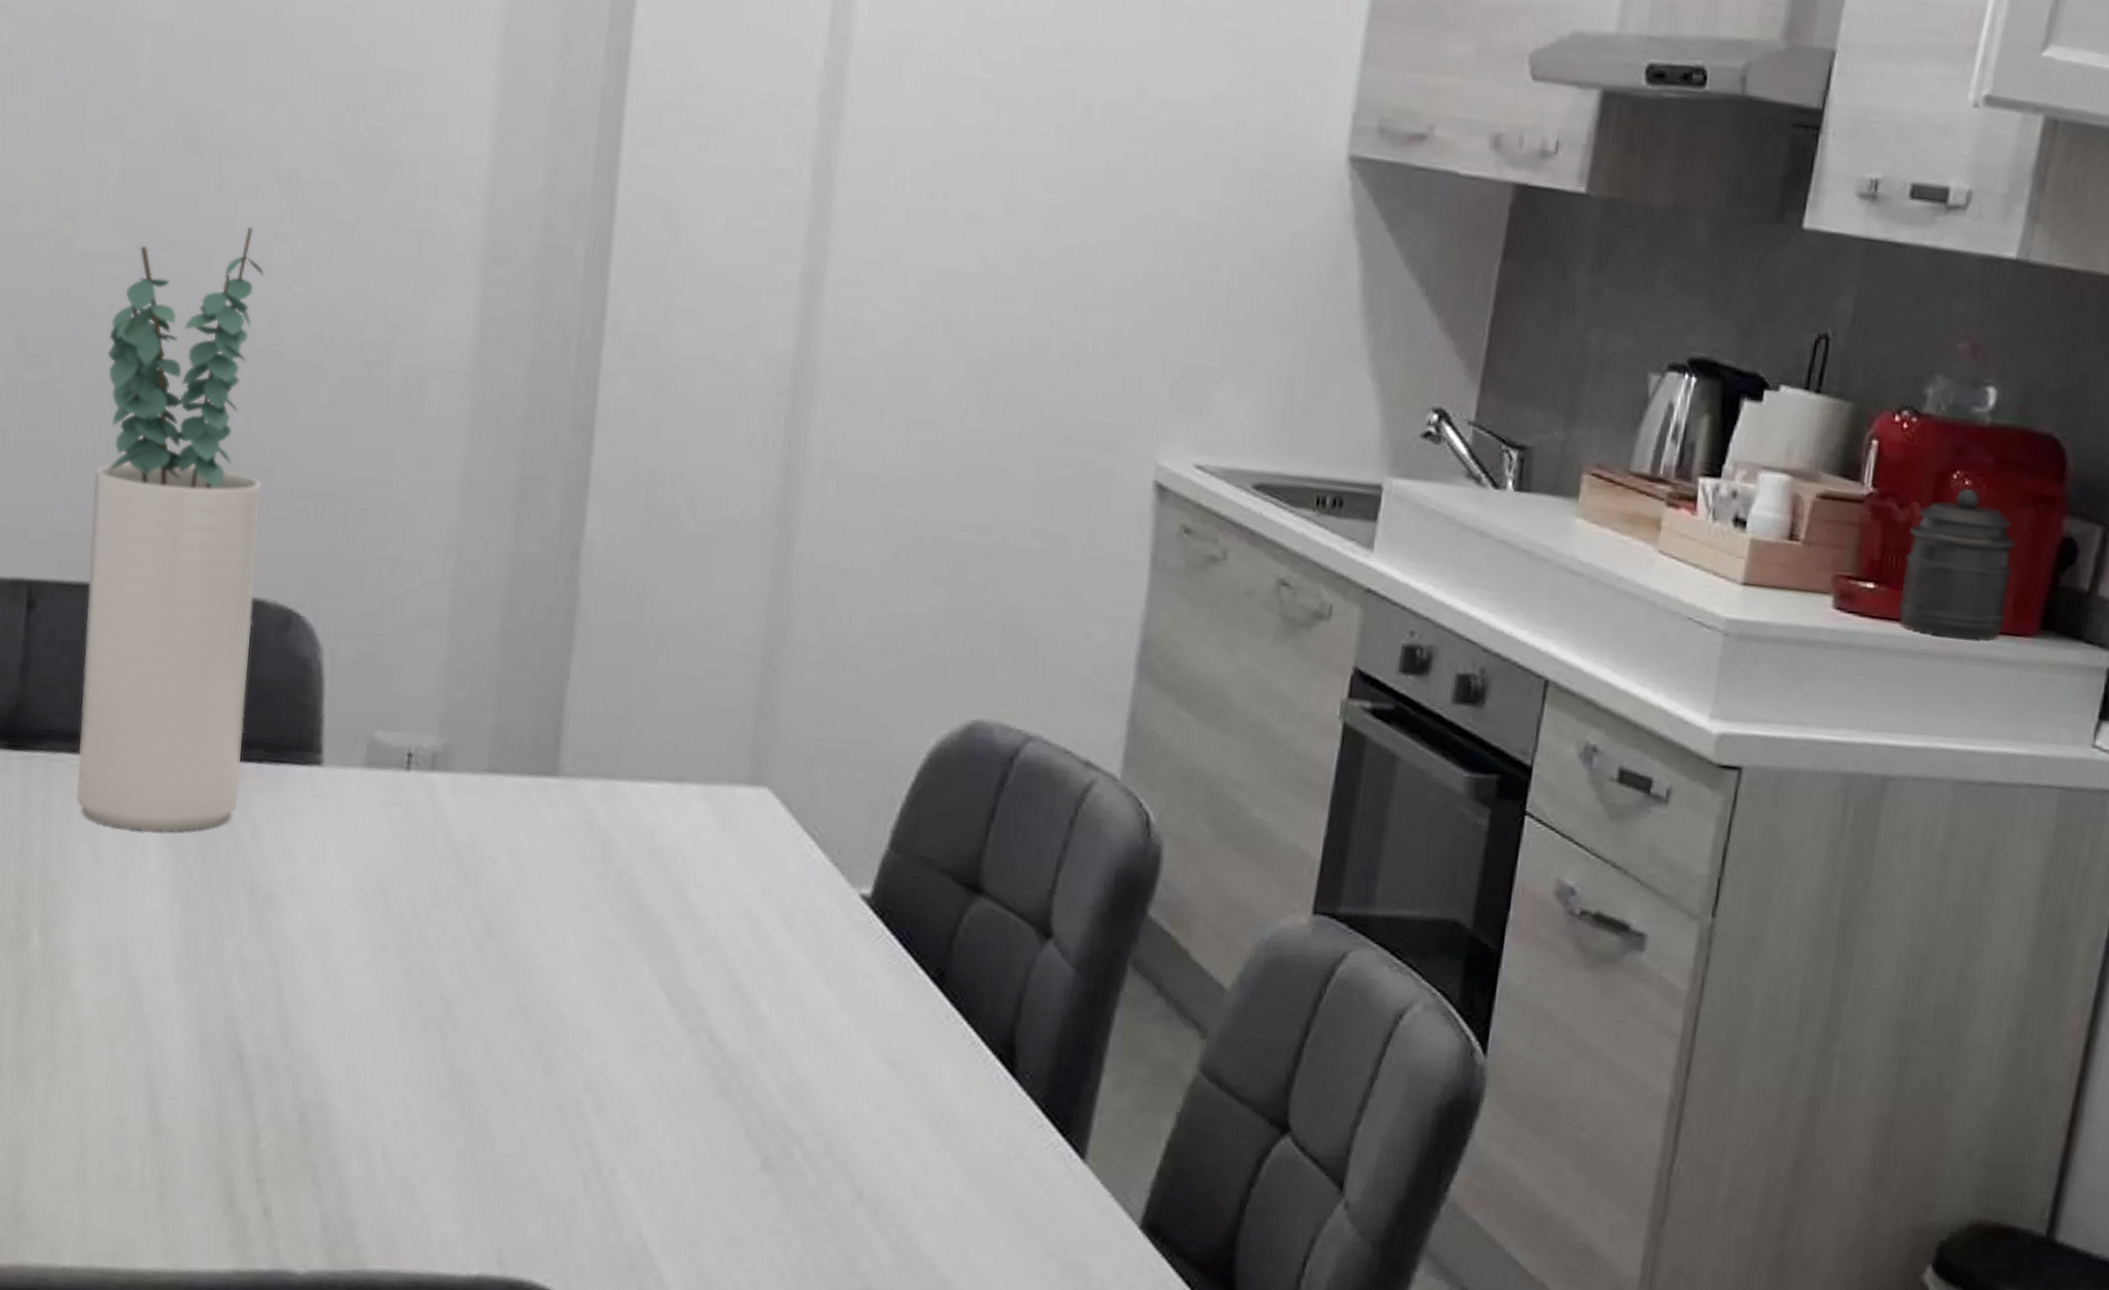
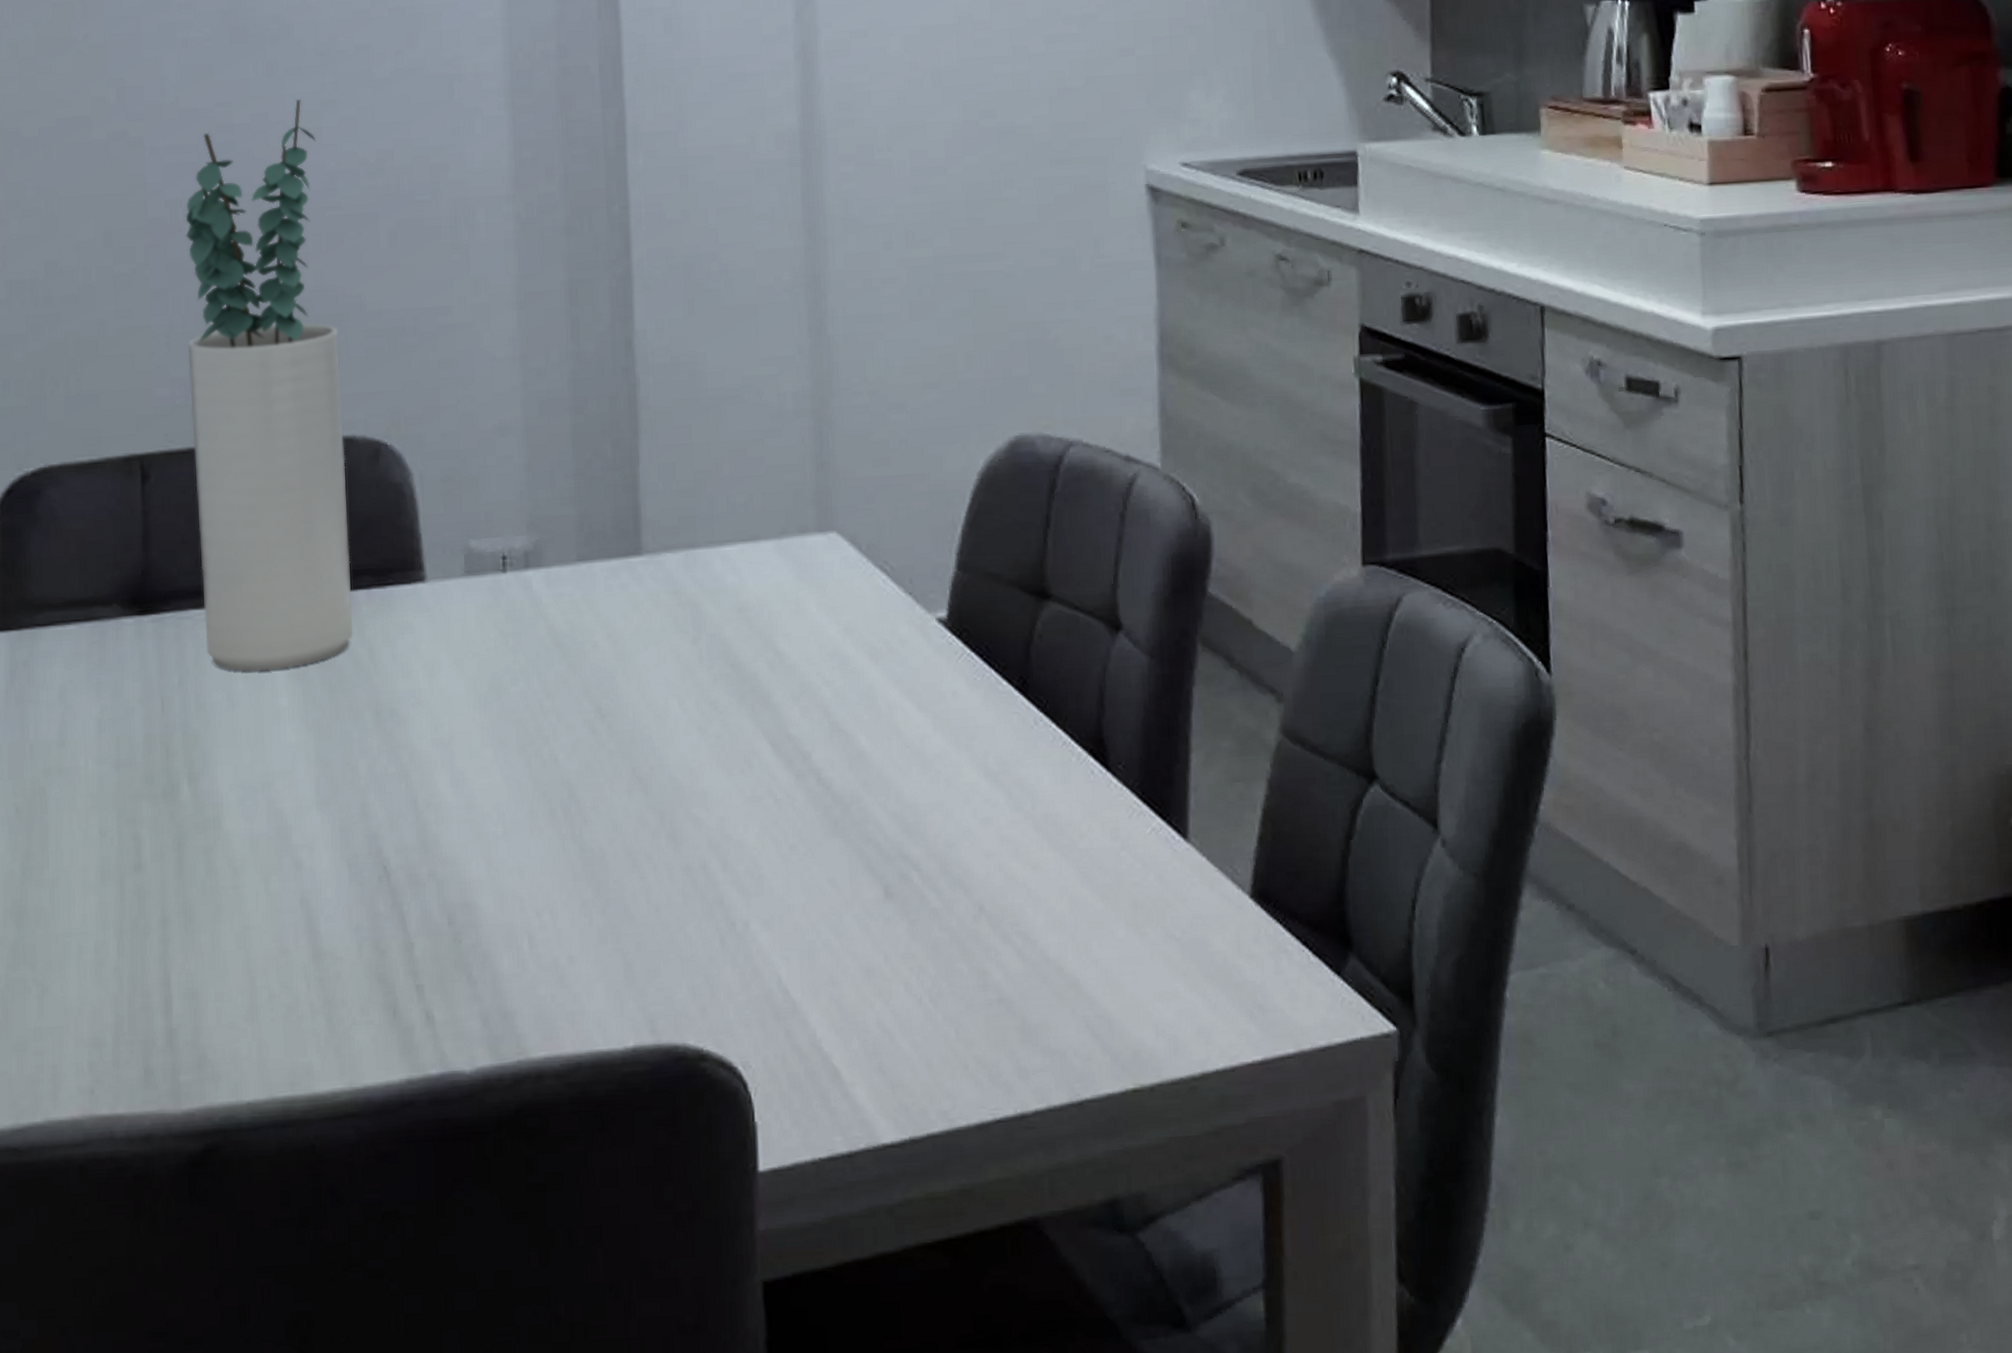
jar: present [1897,487,2017,640] -> none [1854,57,1963,200]

